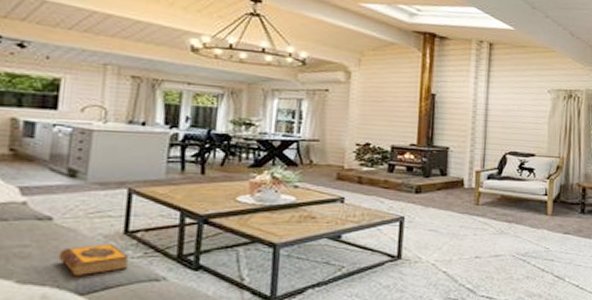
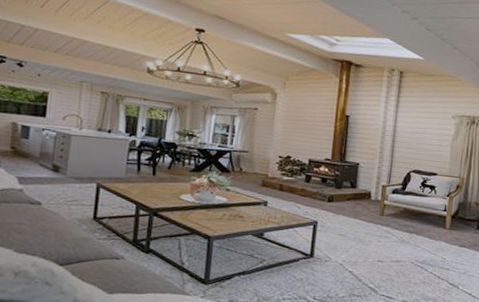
hardback book: present [58,244,130,277] -> none [45,226,97,251]

